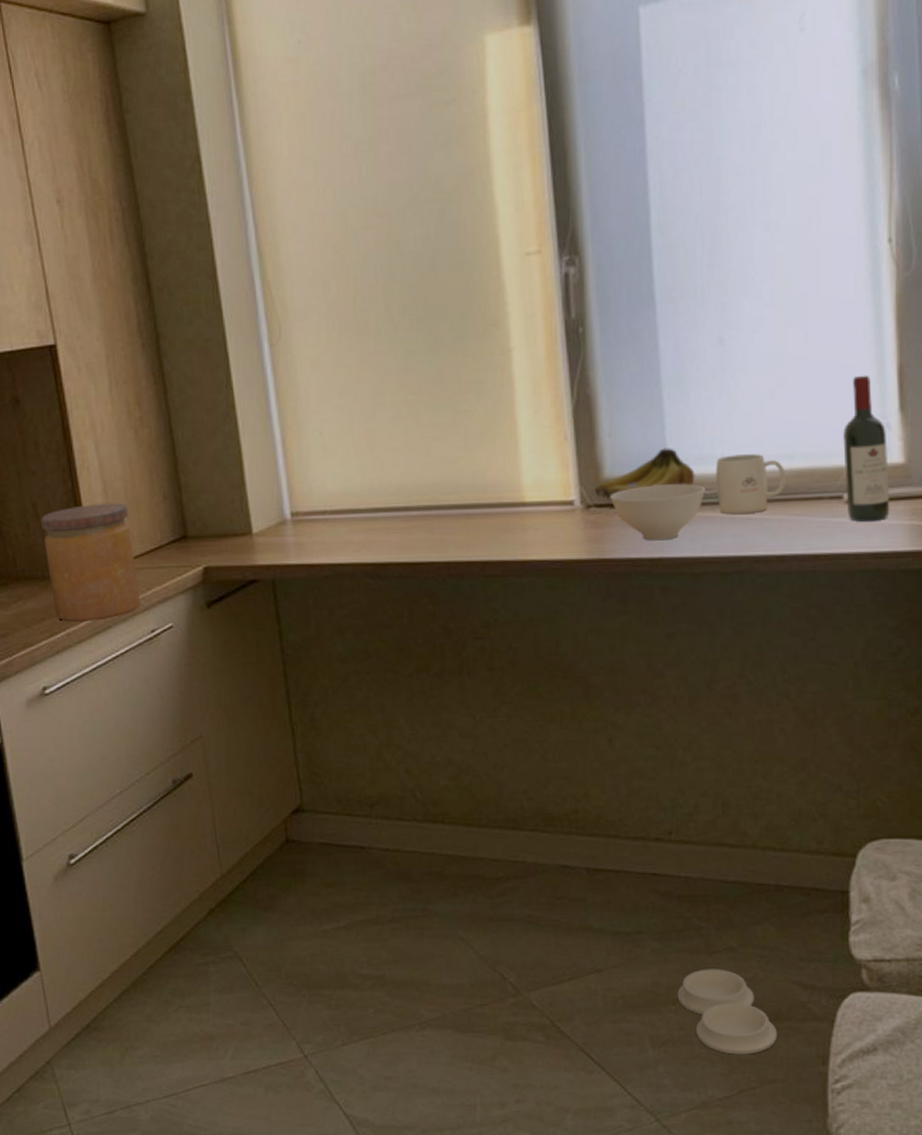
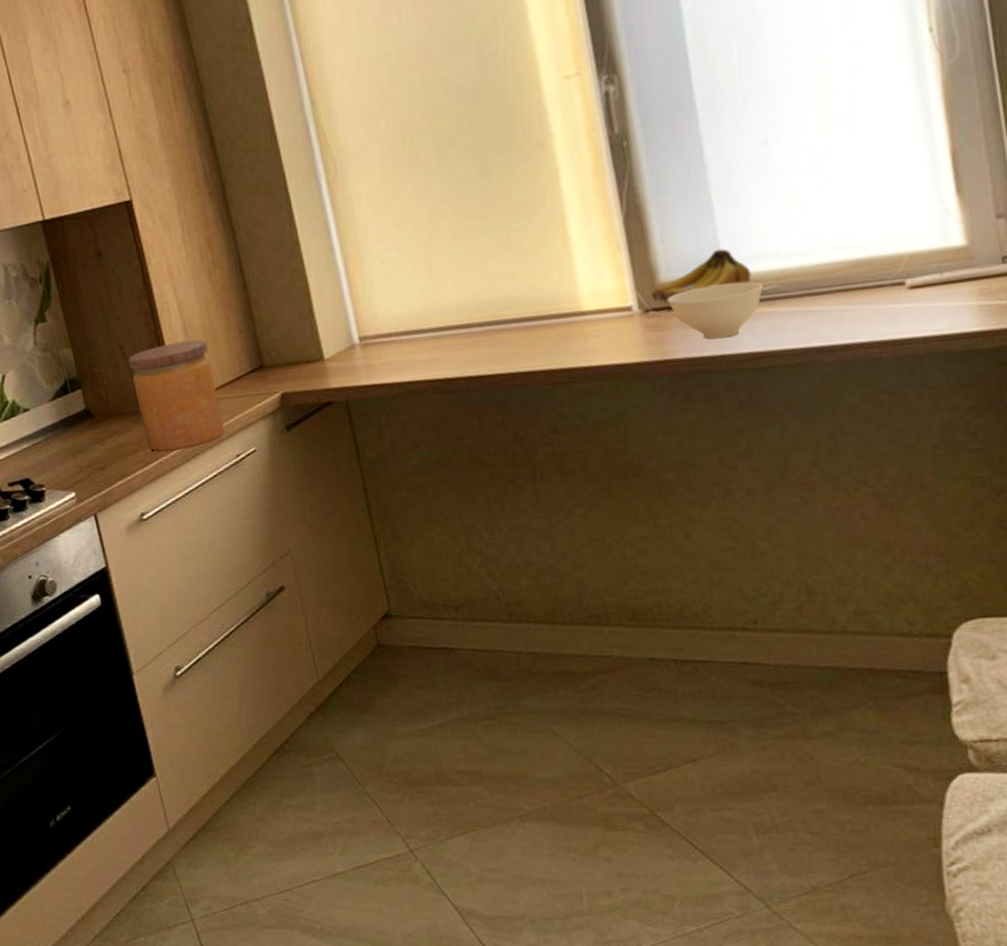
pet bowl: present [677,969,778,1055] -> none [777,754,885,840]
mug: present [716,454,786,515] -> none [771,247,845,308]
wine bottle: present [843,375,890,521] -> none [899,162,956,306]

